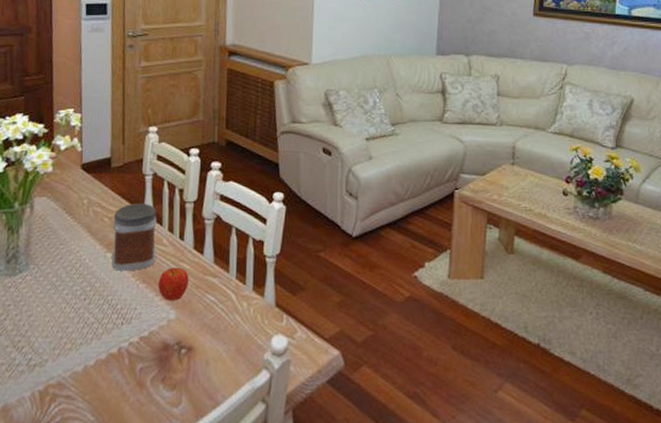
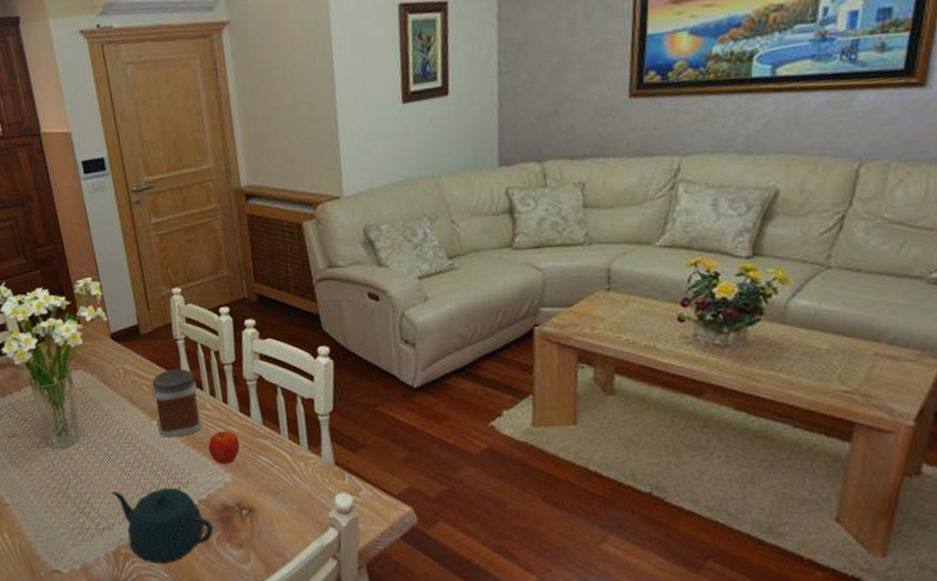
teapot: none [52,322,149,406] -> present [112,487,213,564]

